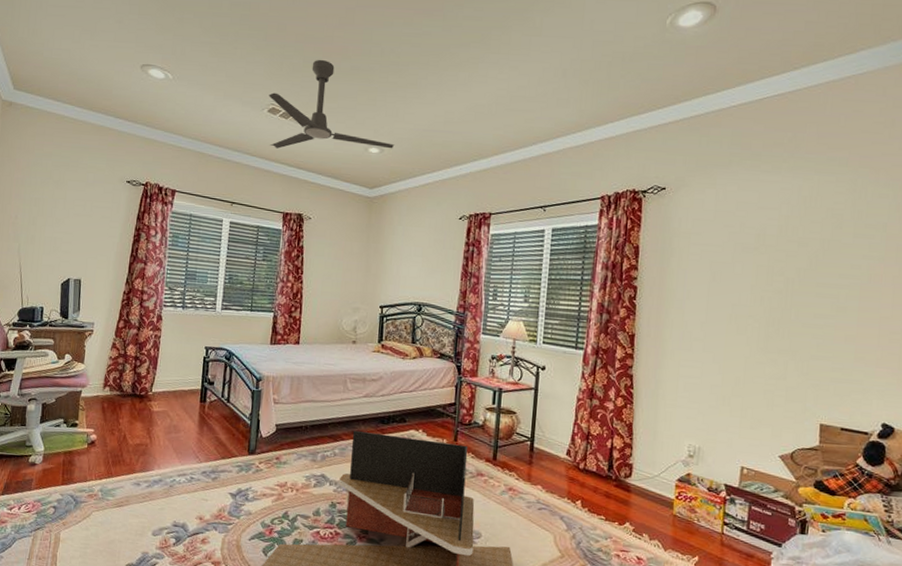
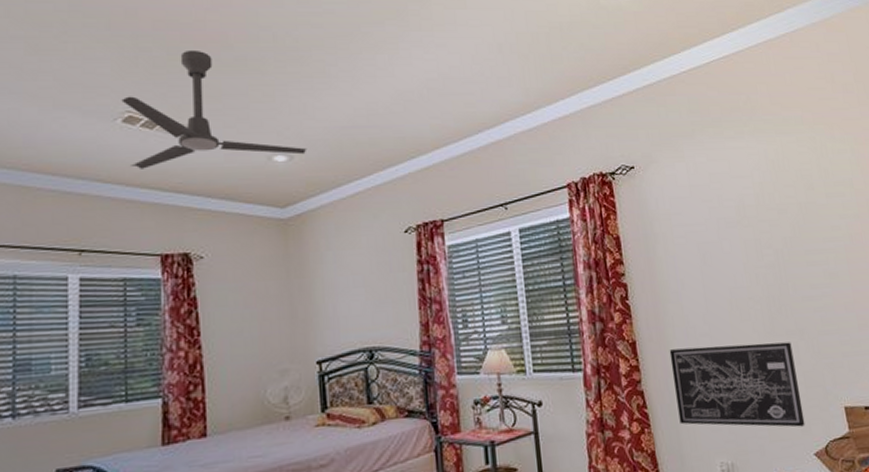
wall art: none [659,346,781,432] -> present [669,342,805,428]

